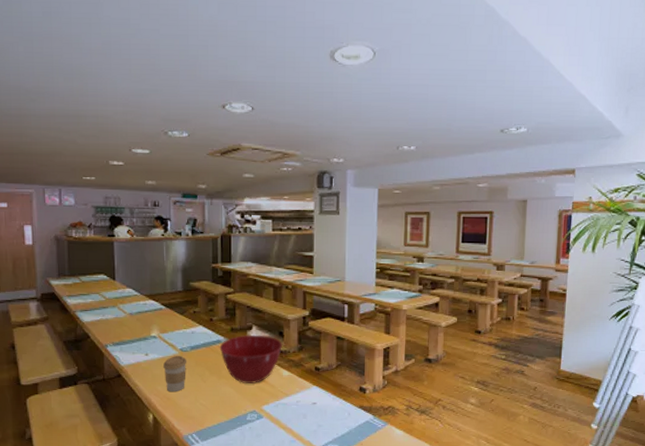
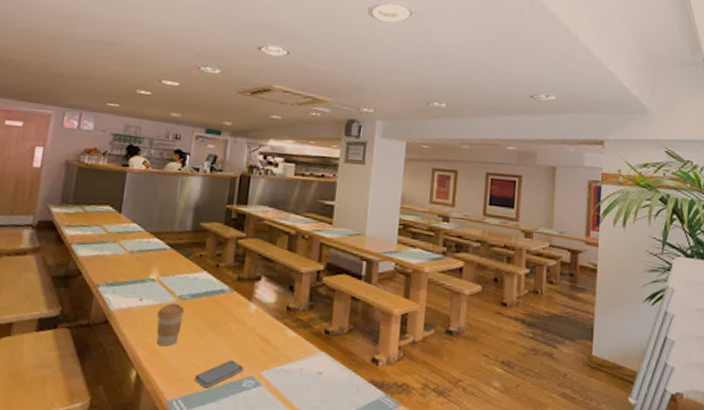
smartphone: none [204,399,247,423] -> present [194,360,244,388]
mixing bowl: present [219,334,282,383] -> none [222,286,292,344]

